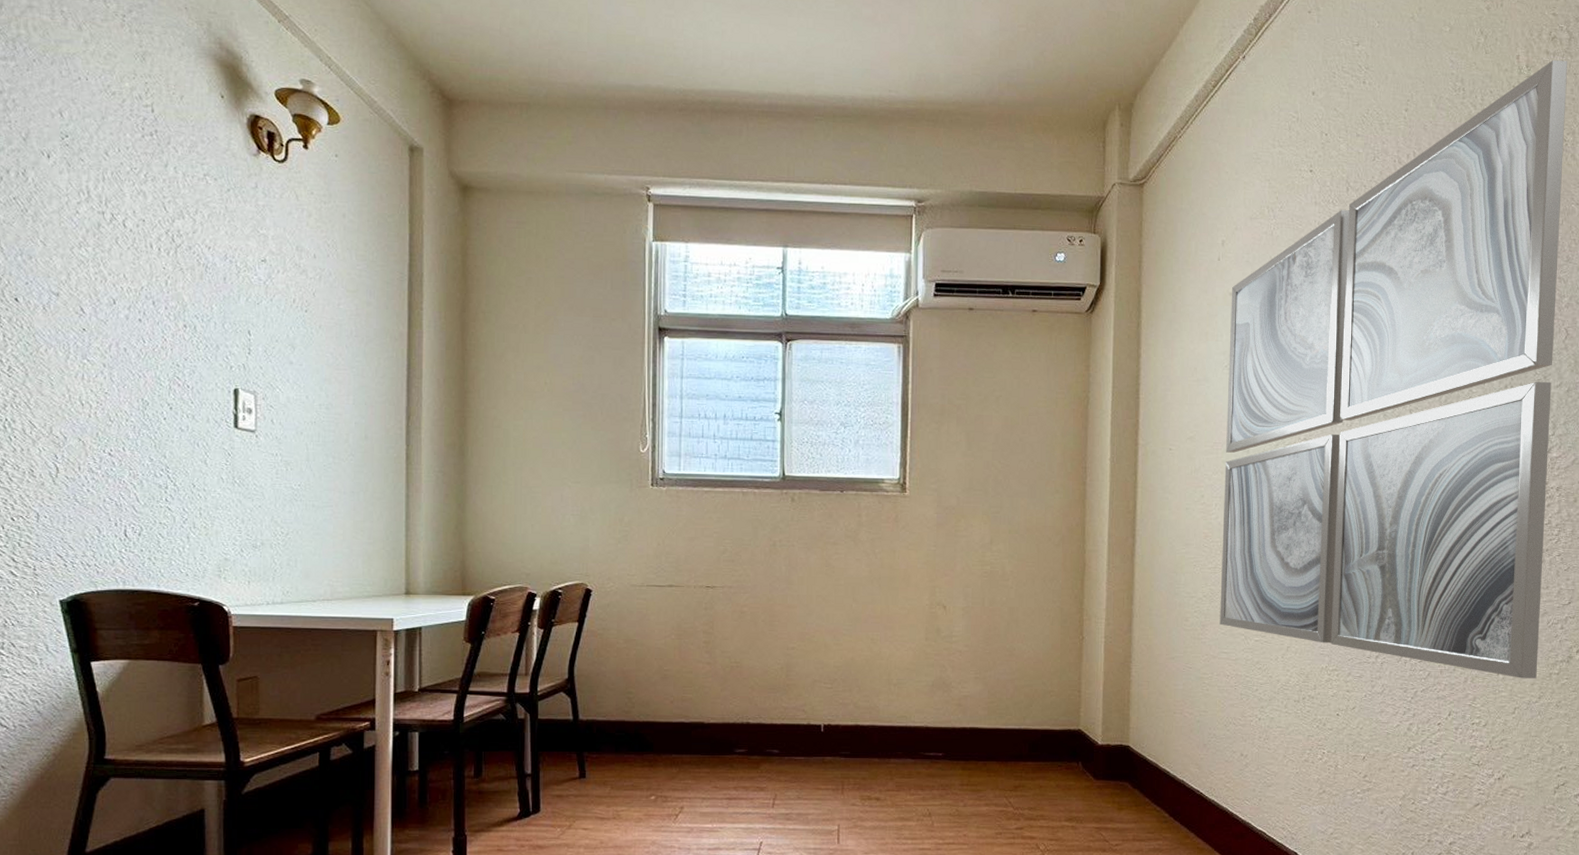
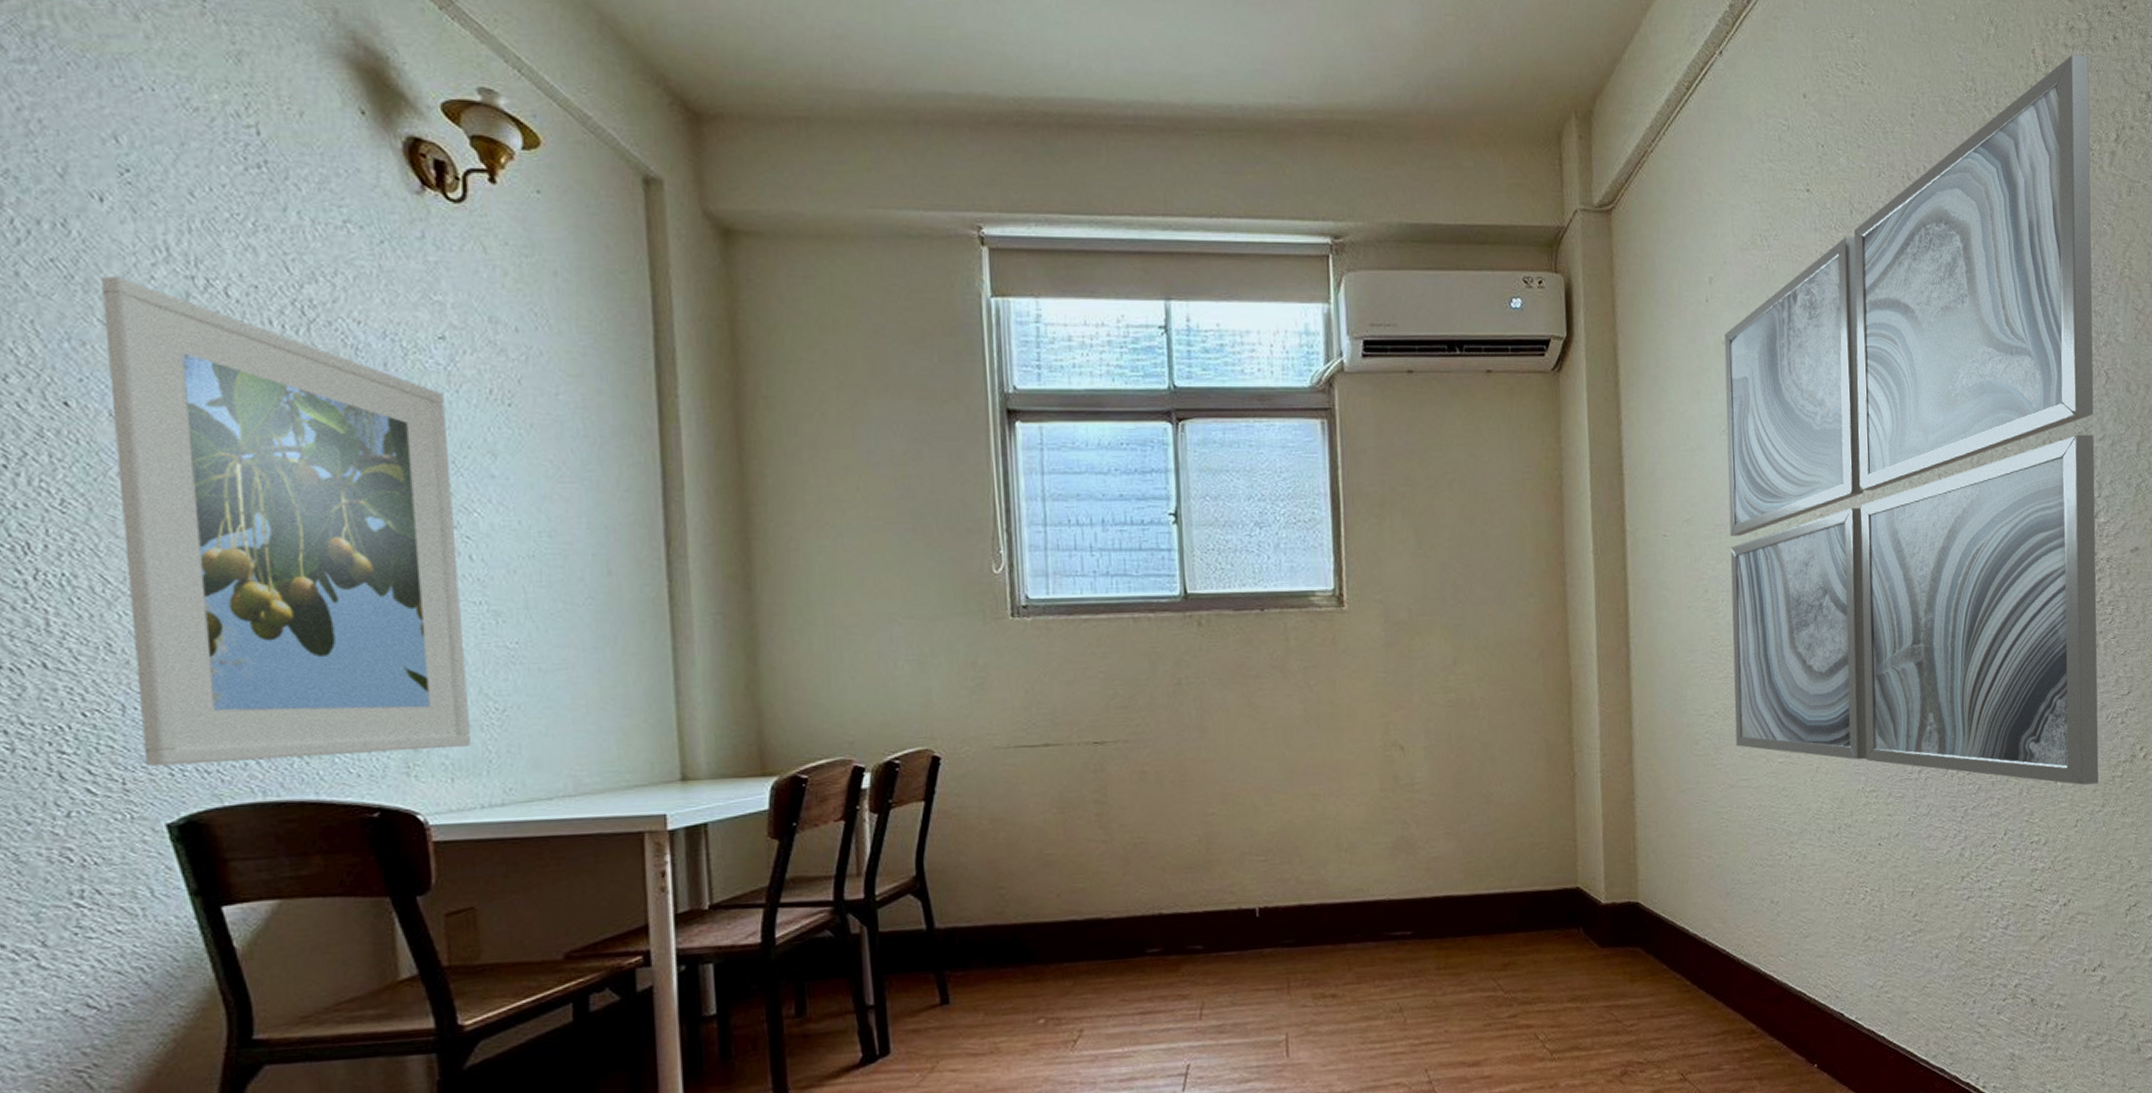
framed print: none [45,211,264,559] -> present [102,277,470,766]

